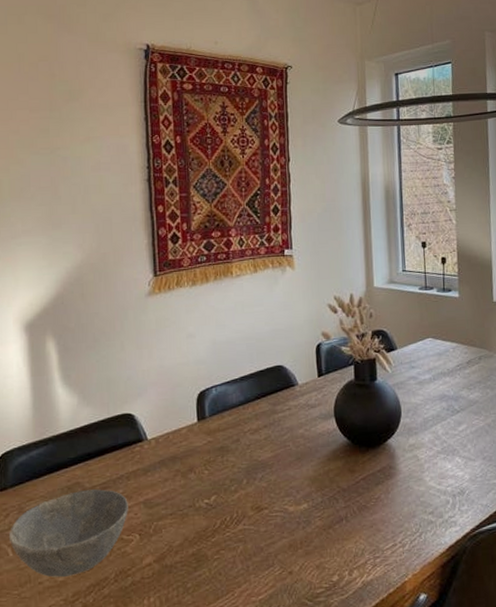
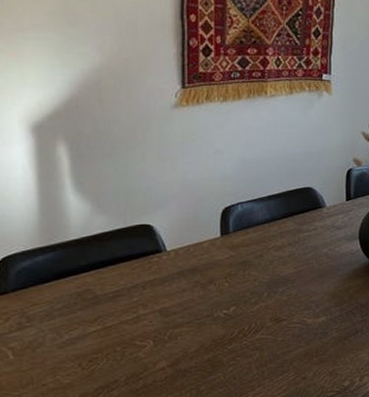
bowl: present [8,489,128,578] -> none [9,297,143,380]

